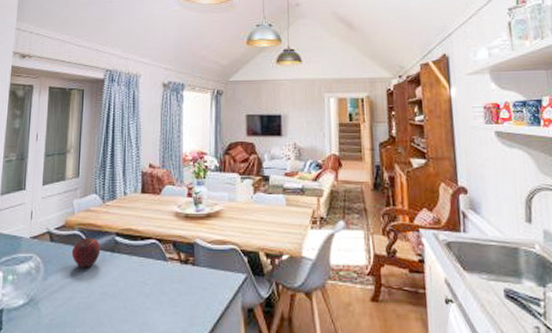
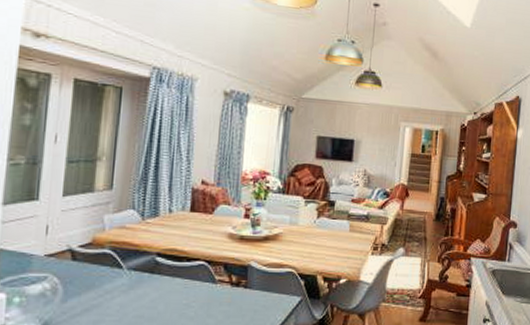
fruit: present [71,237,101,268] -> none [99,256,137,290]

